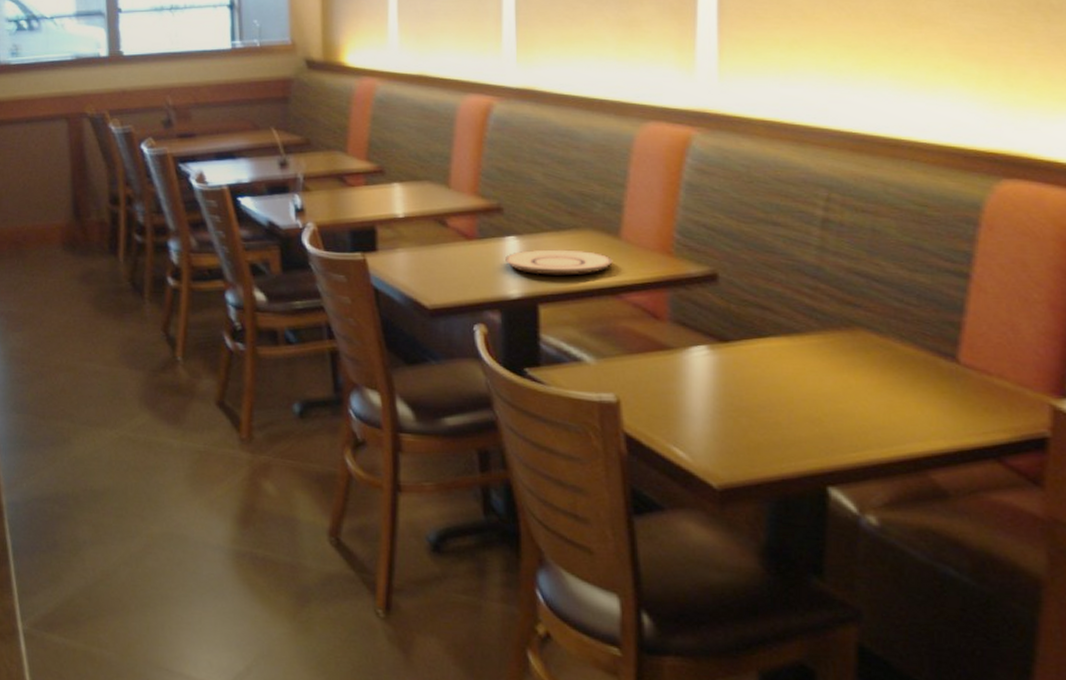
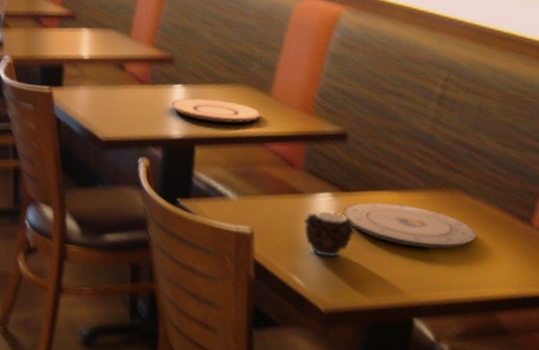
candle: none [678,364,742,422] -> present [303,209,356,258]
plate: none [726,351,891,400] -> present [344,202,477,249]

